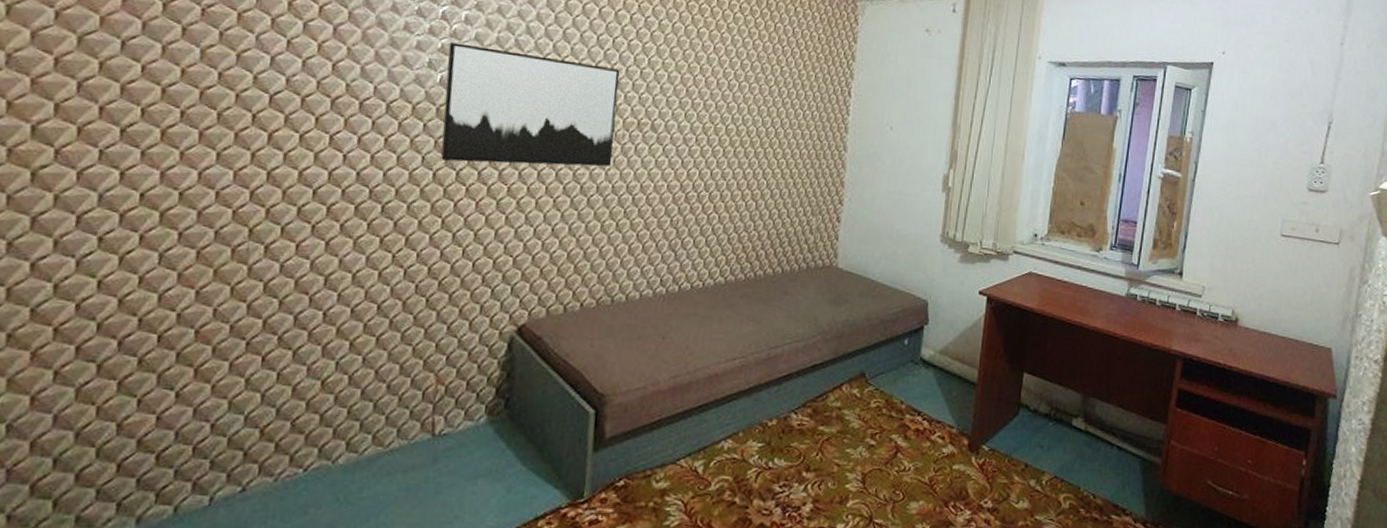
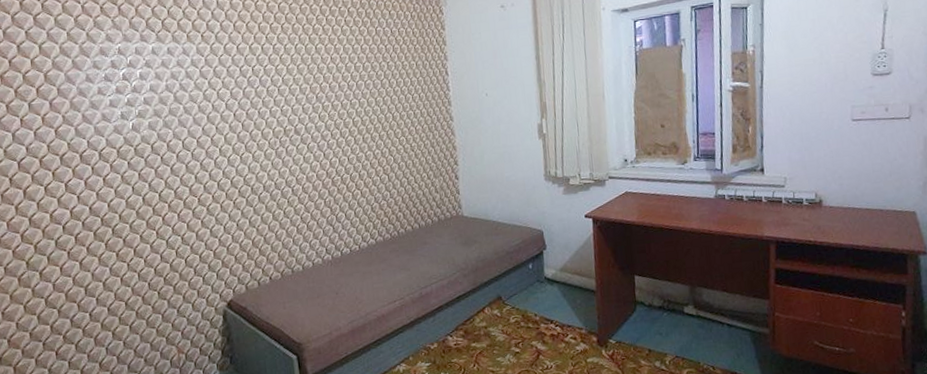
wall art: present [441,42,620,167] -> none [132,91,271,187]

